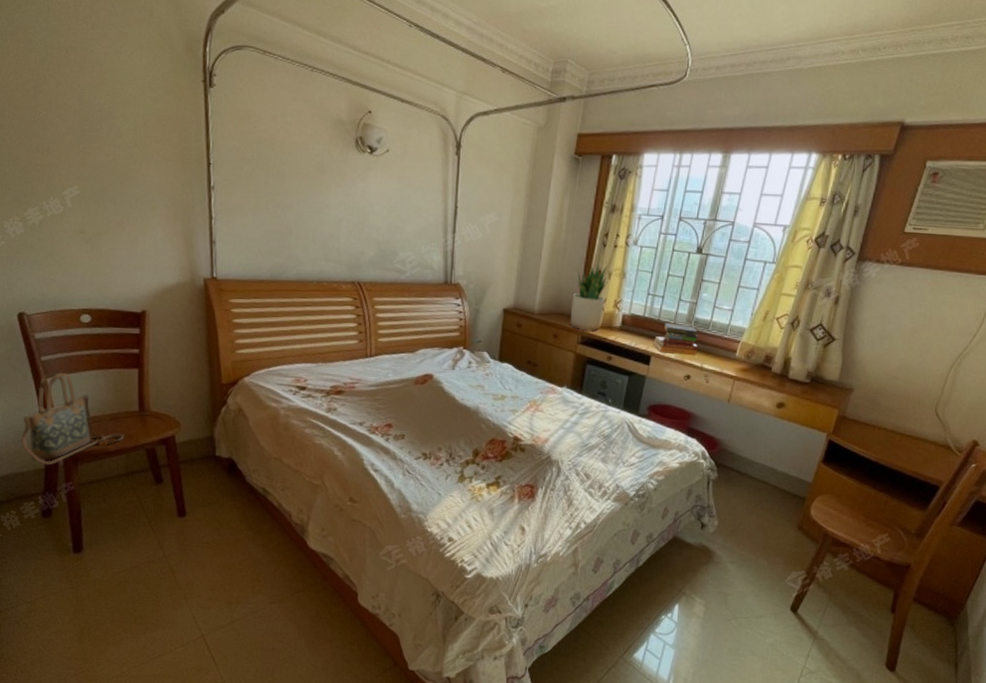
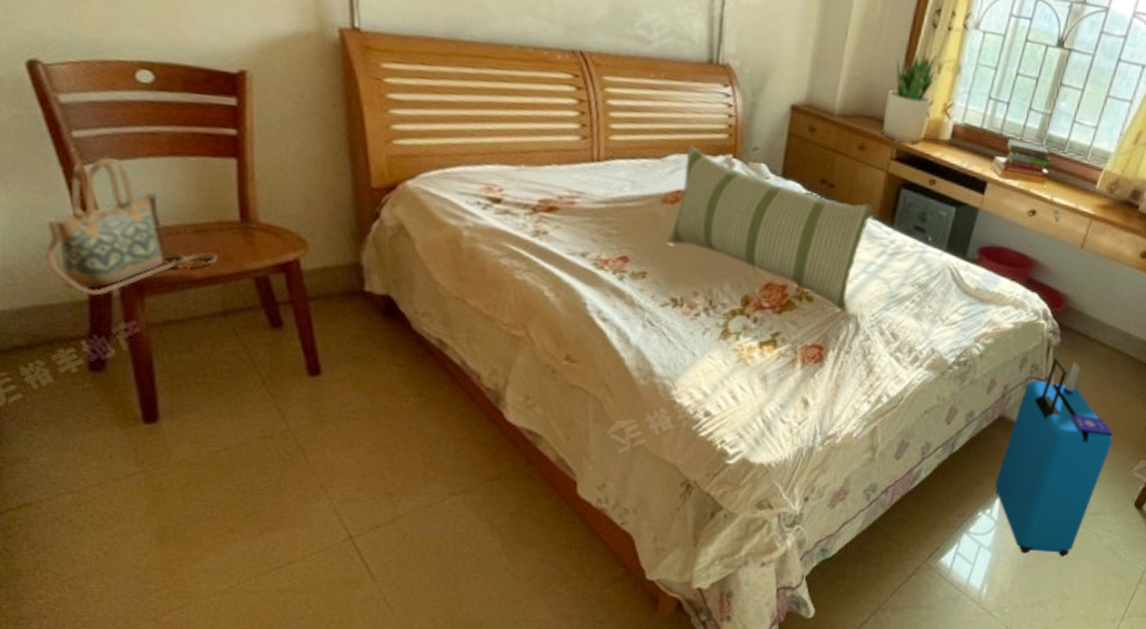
pillow: none [418,342,567,459] -> present [666,145,874,312]
suitcase: none [673,488,767,654] -> present [994,357,1114,557]

